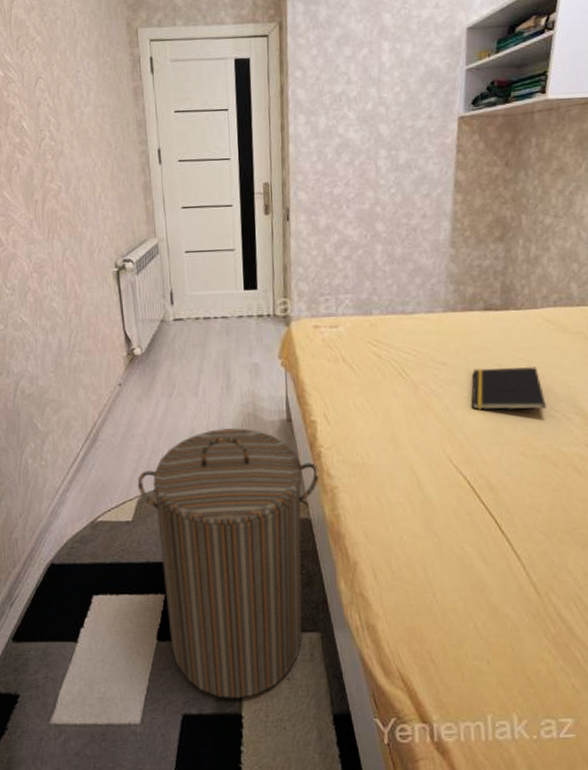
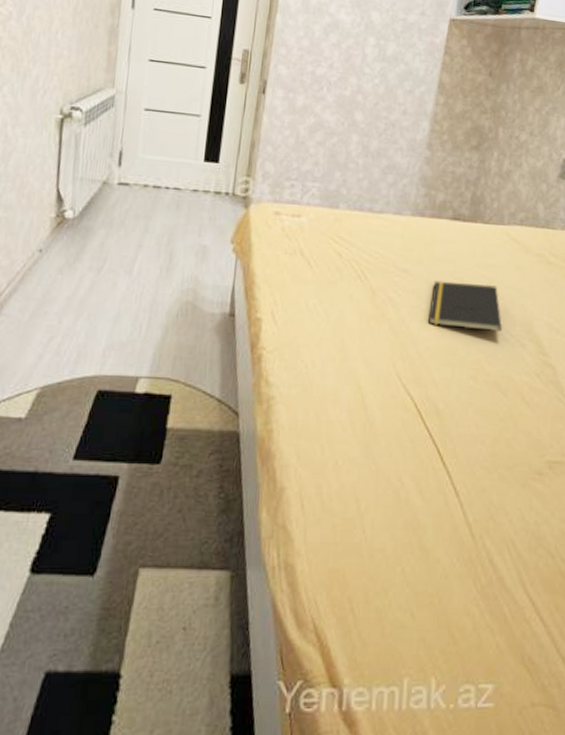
laundry hamper: present [137,428,319,699] -> none [39,315,257,653]

